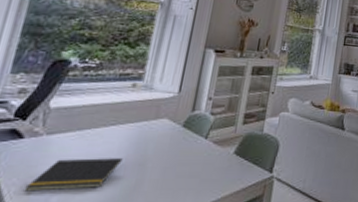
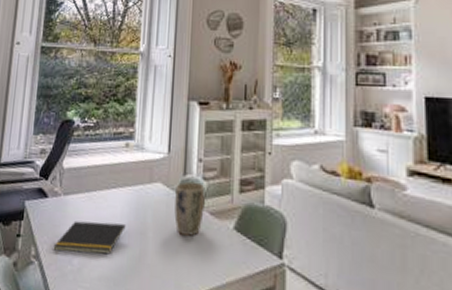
plant pot: none [177,116,212,162] -> present [174,181,205,236]

